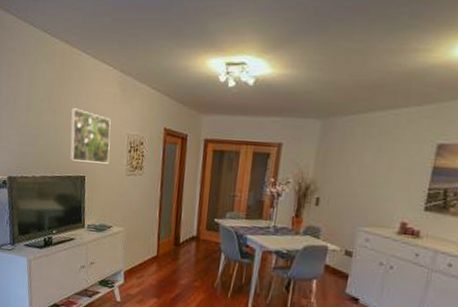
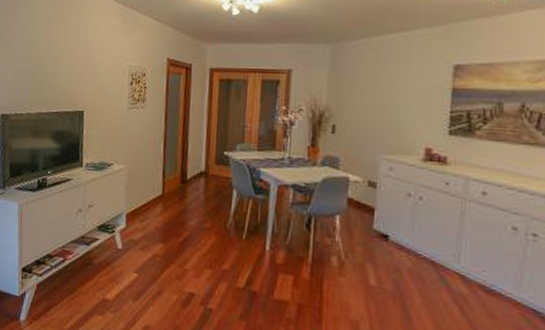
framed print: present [69,108,111,164] -> none [67,42,112,97]

